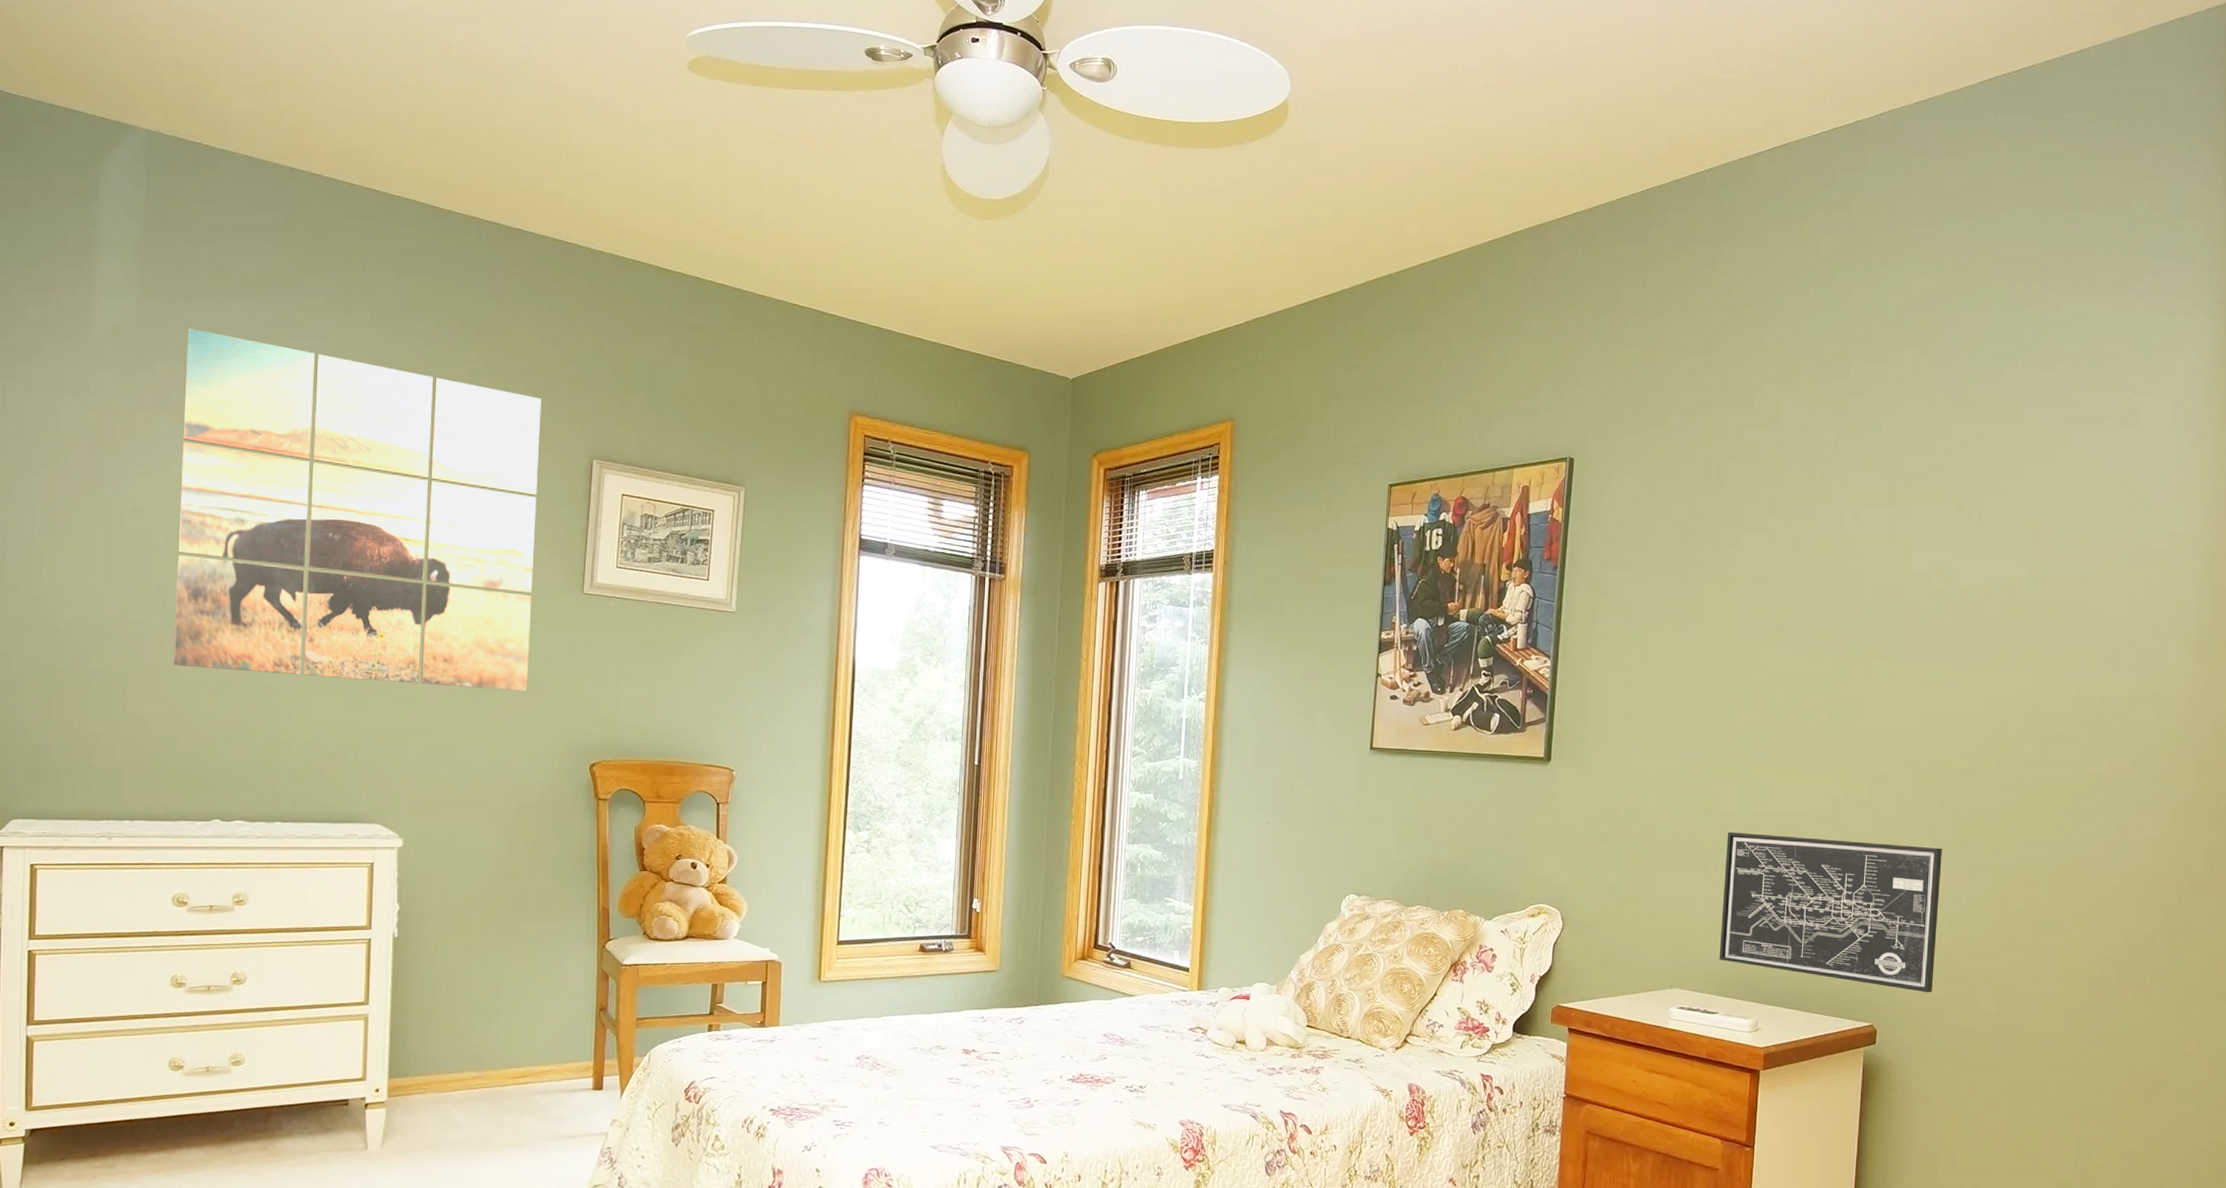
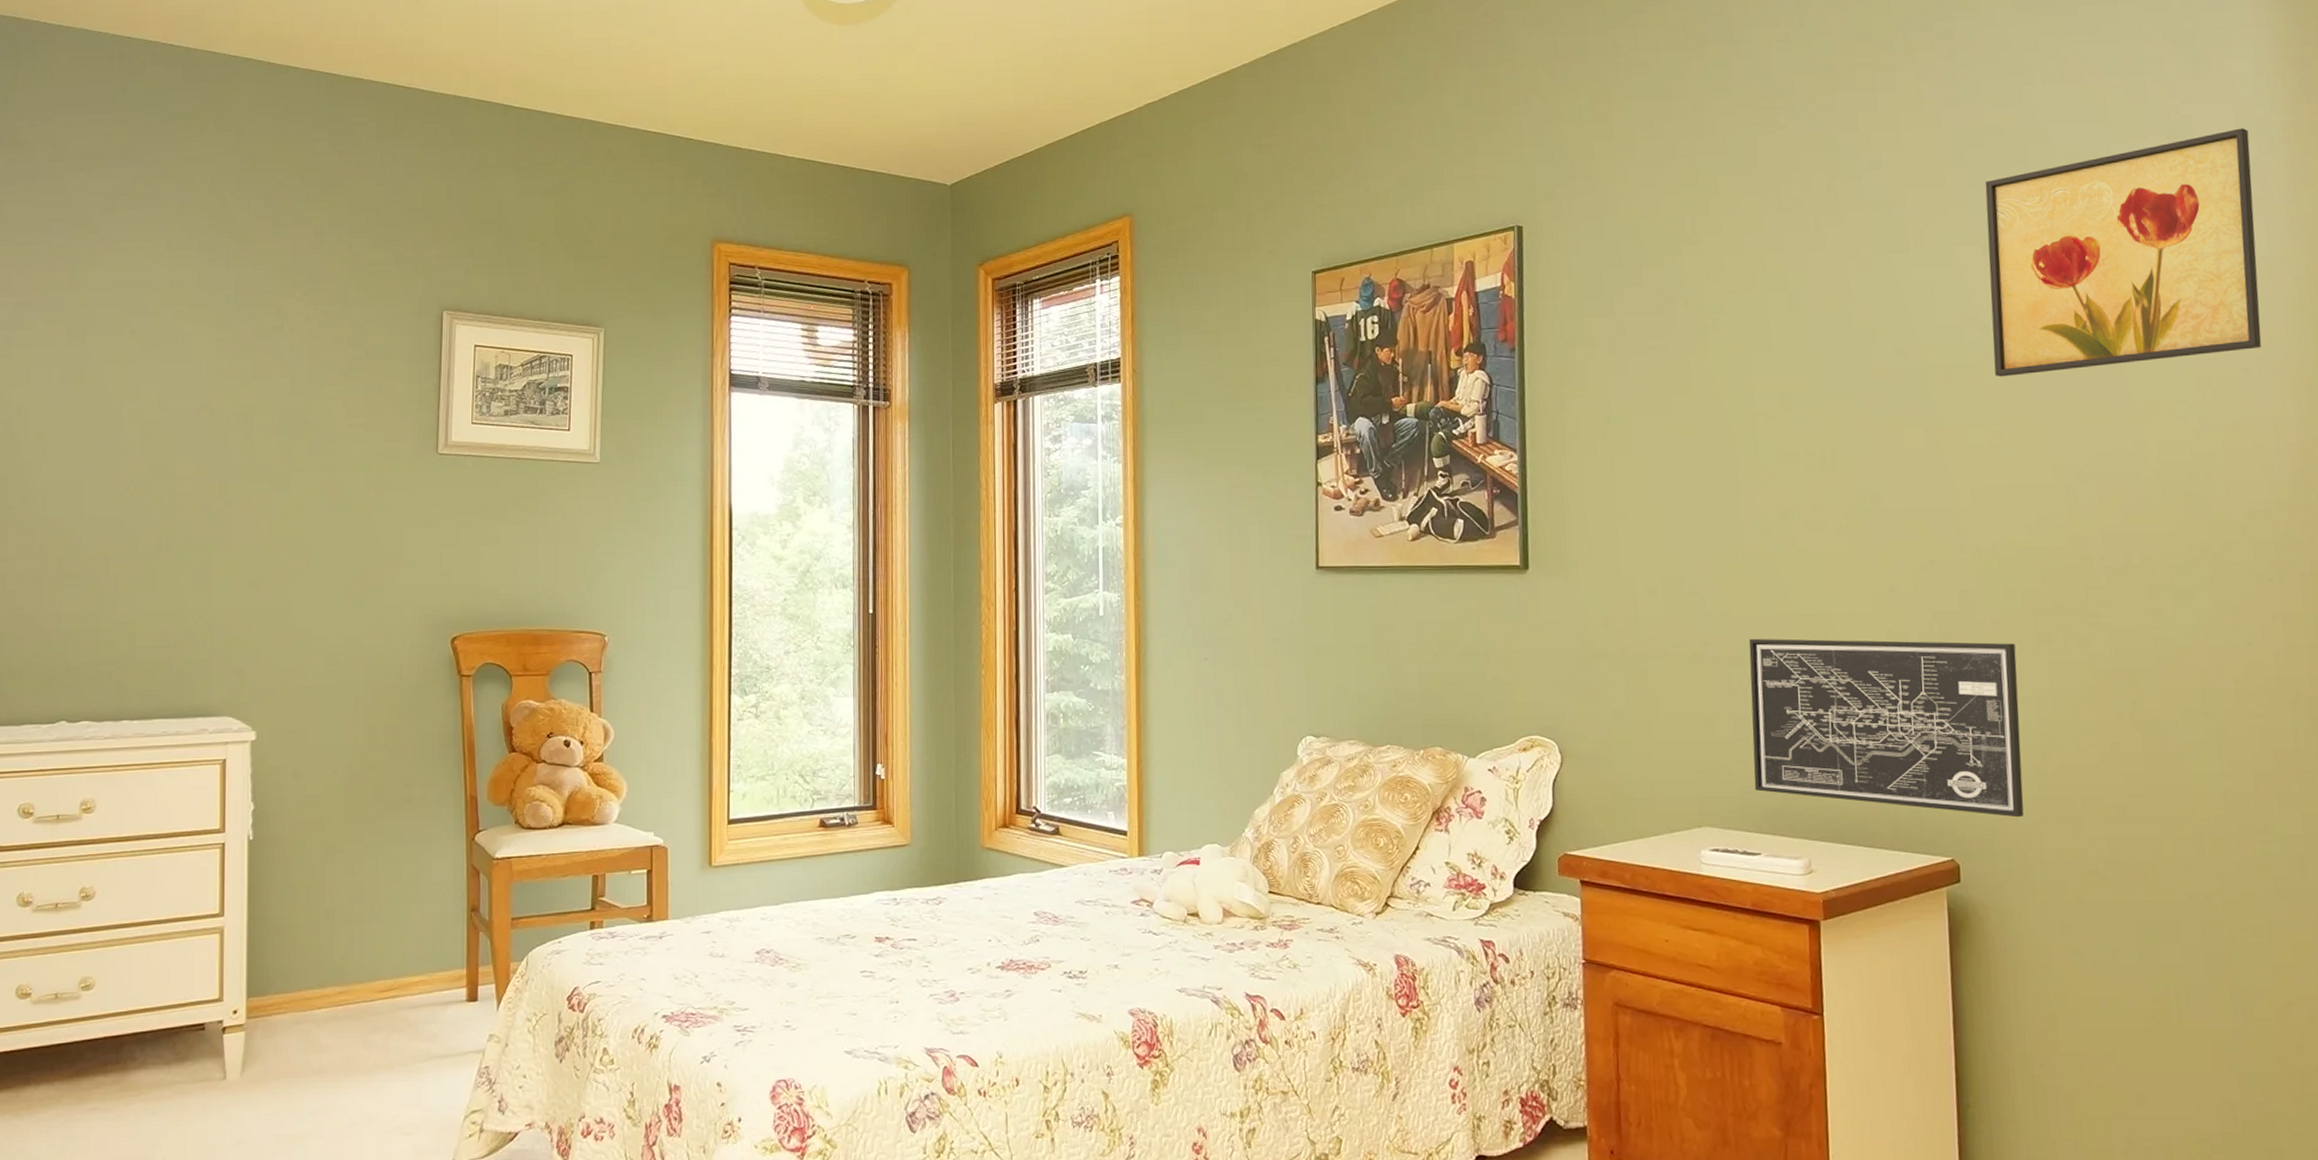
wall art: present [173,327,542,692] -> none [16,207,387,564]
wall art: none [1954,421,2183,622] -> present [1985,128,2262,377]

